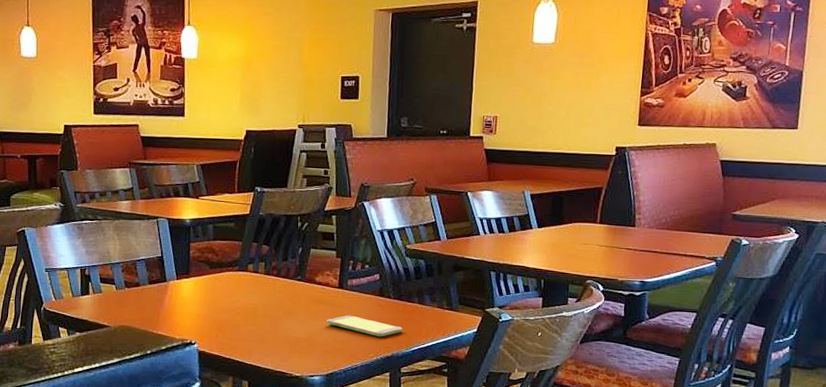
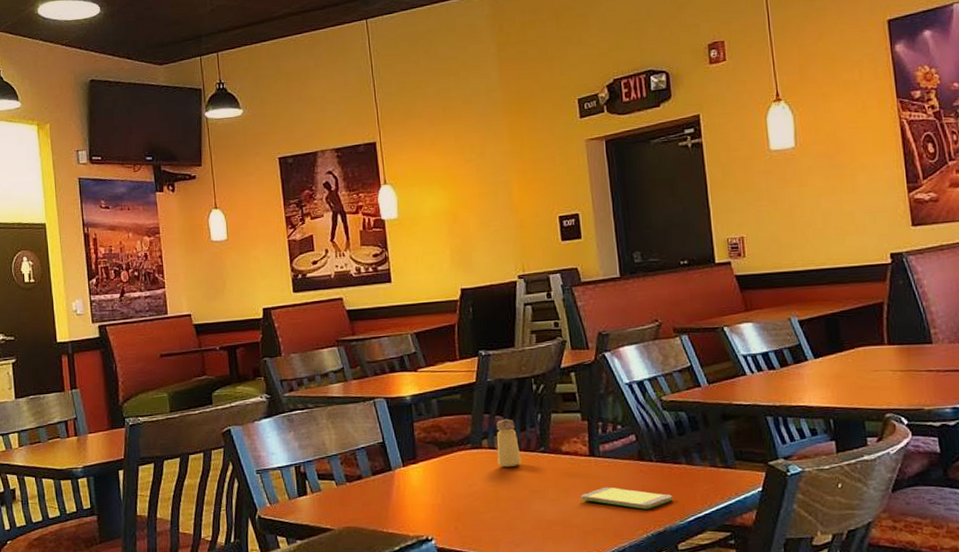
saltshaker: none [259,248,280,291] -> present [496,419,522,468]

